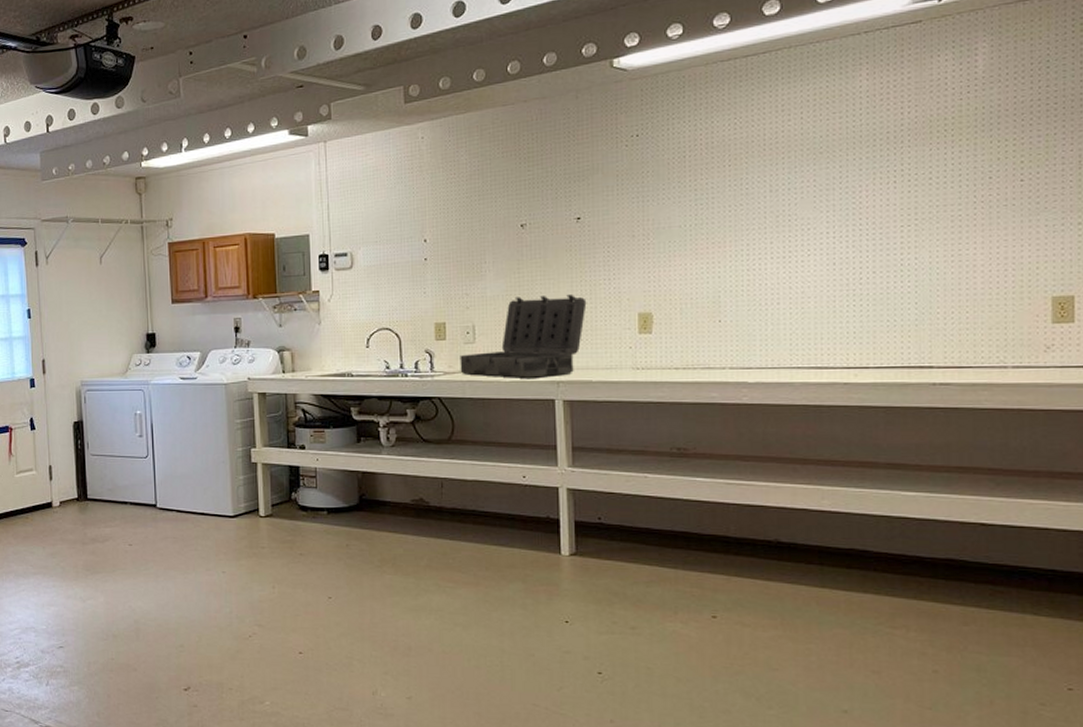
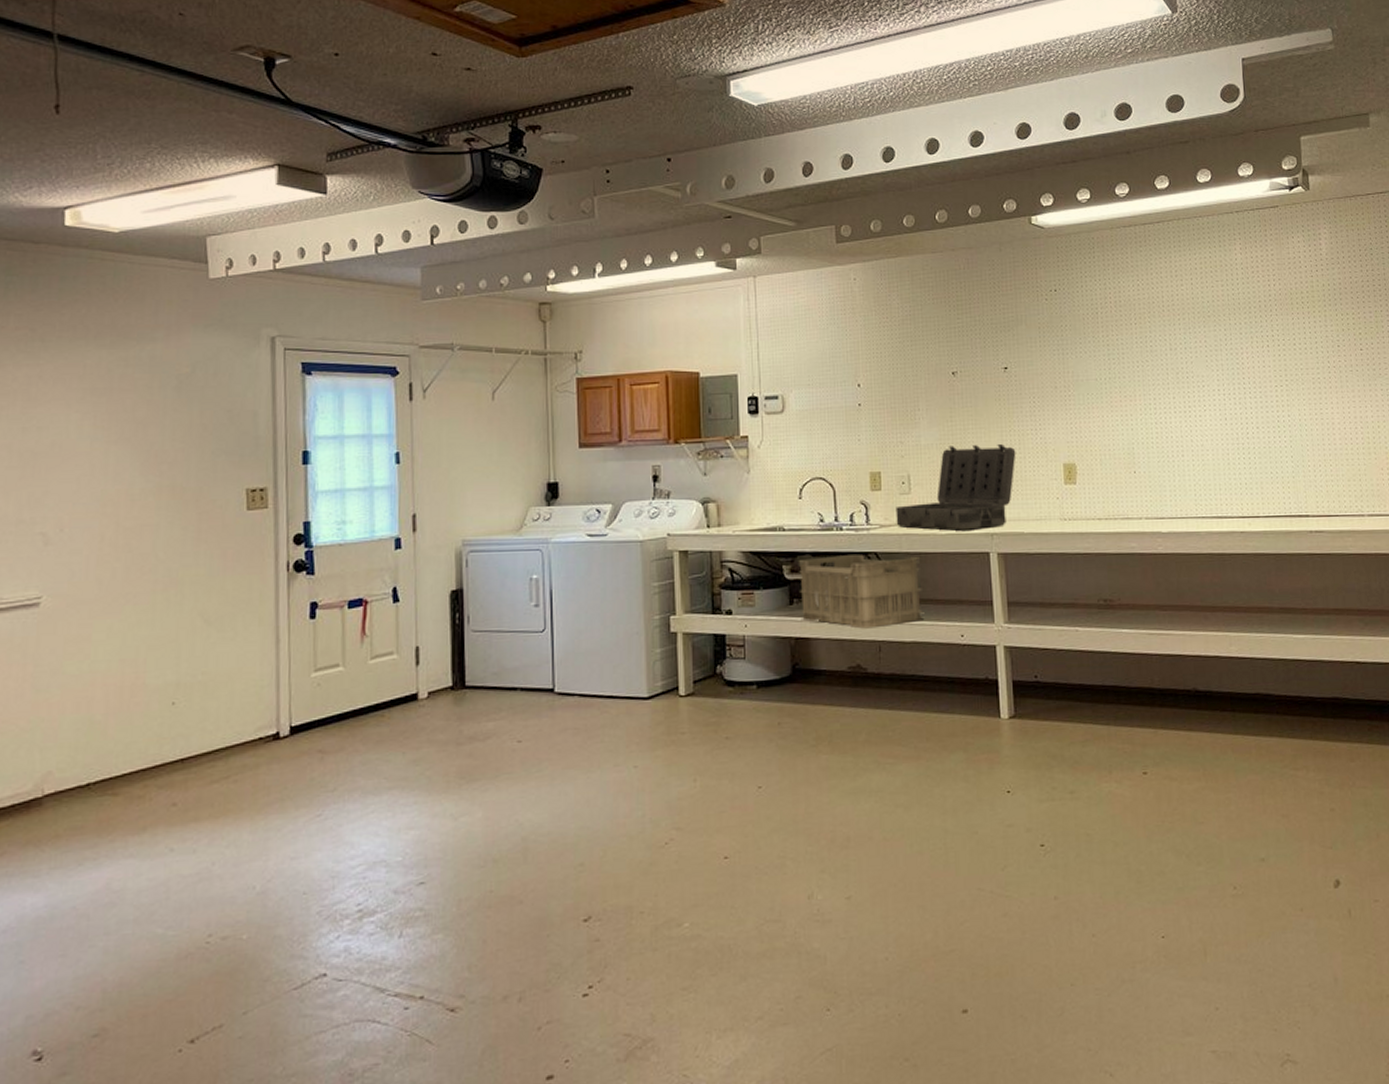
plastic crate: none [365,398,485,466] -> present [798,554,923,629]

